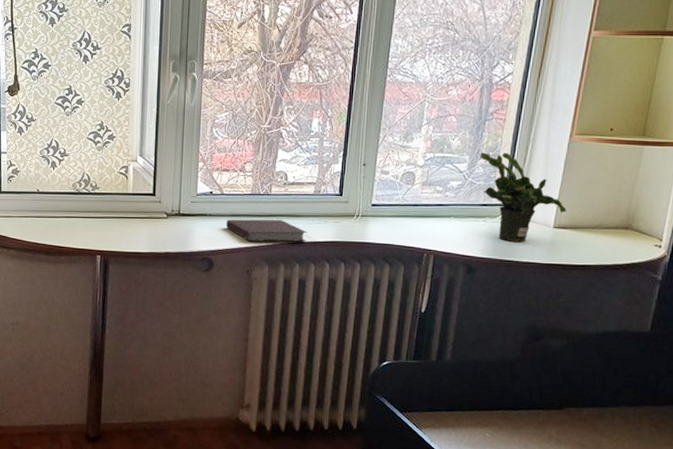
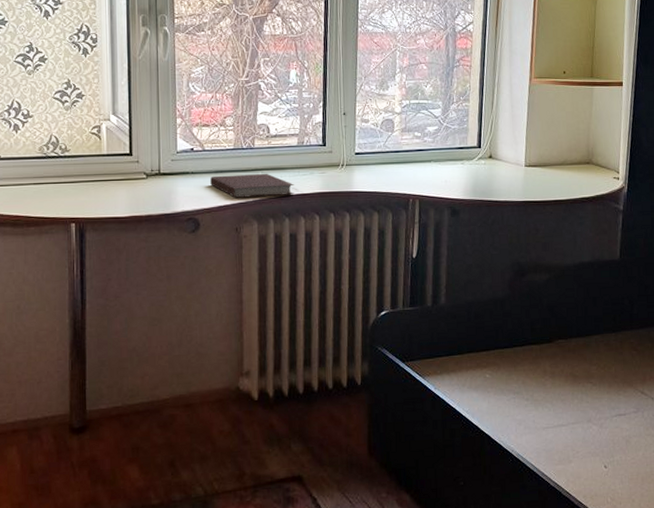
potted plant: present [480,152,567,242] -> none [452,97,535,182]

